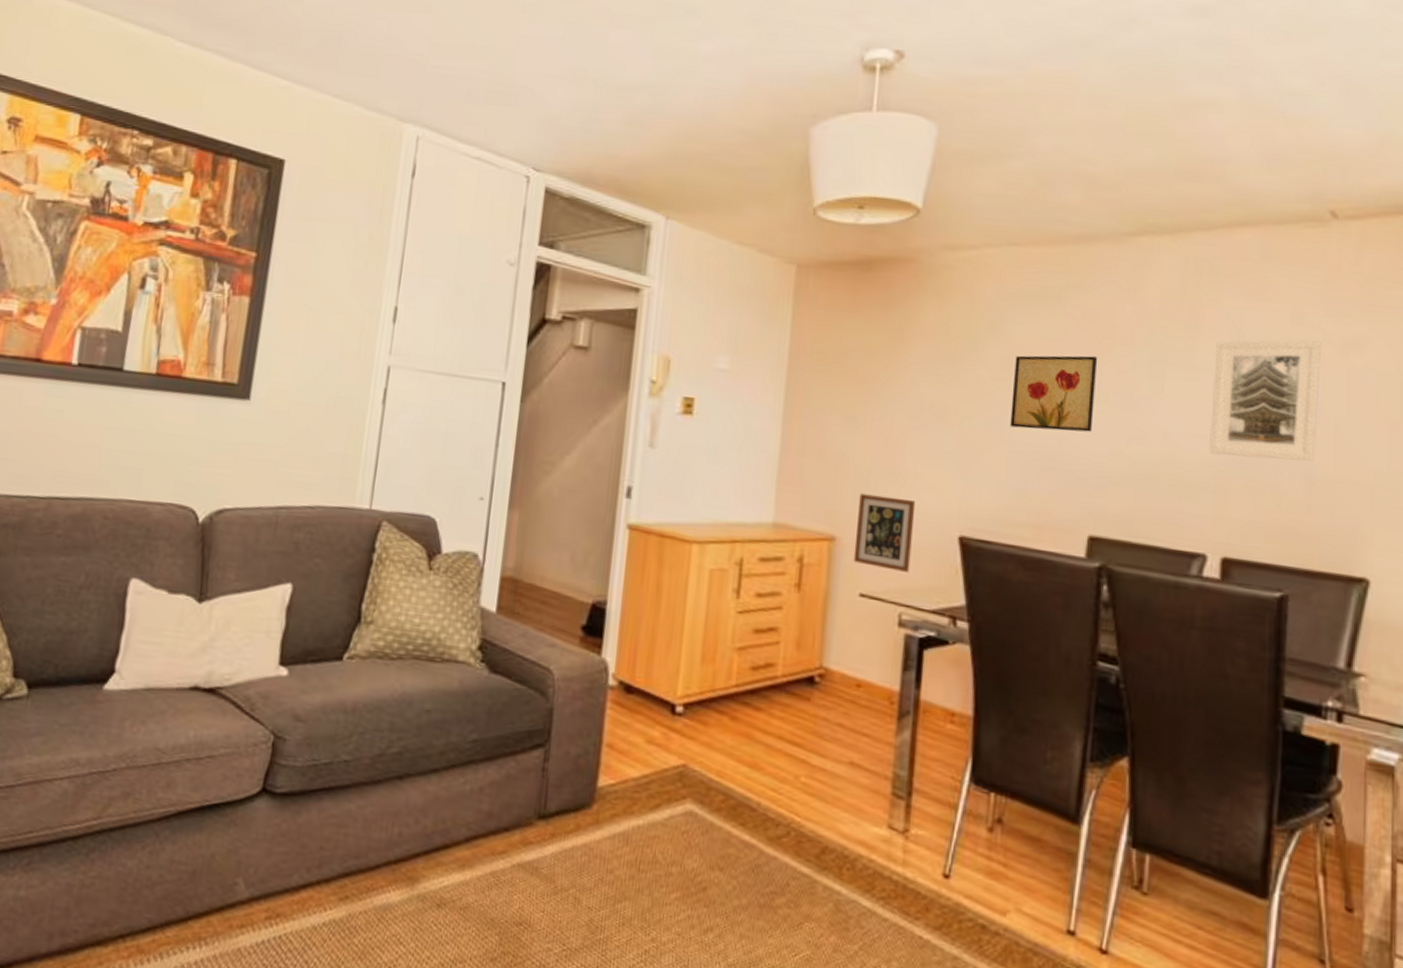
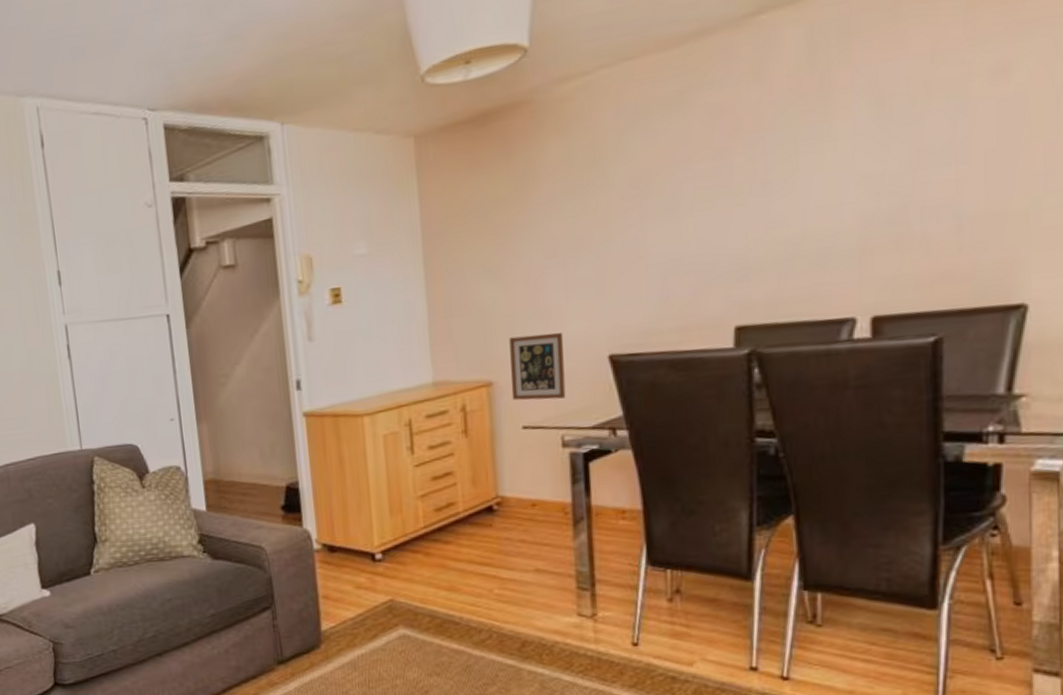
wall art: present [1010,355,1098,432] -> none [643,152,729,242]
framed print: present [1209,340,1321,462] -> none [850,75,966,220]

